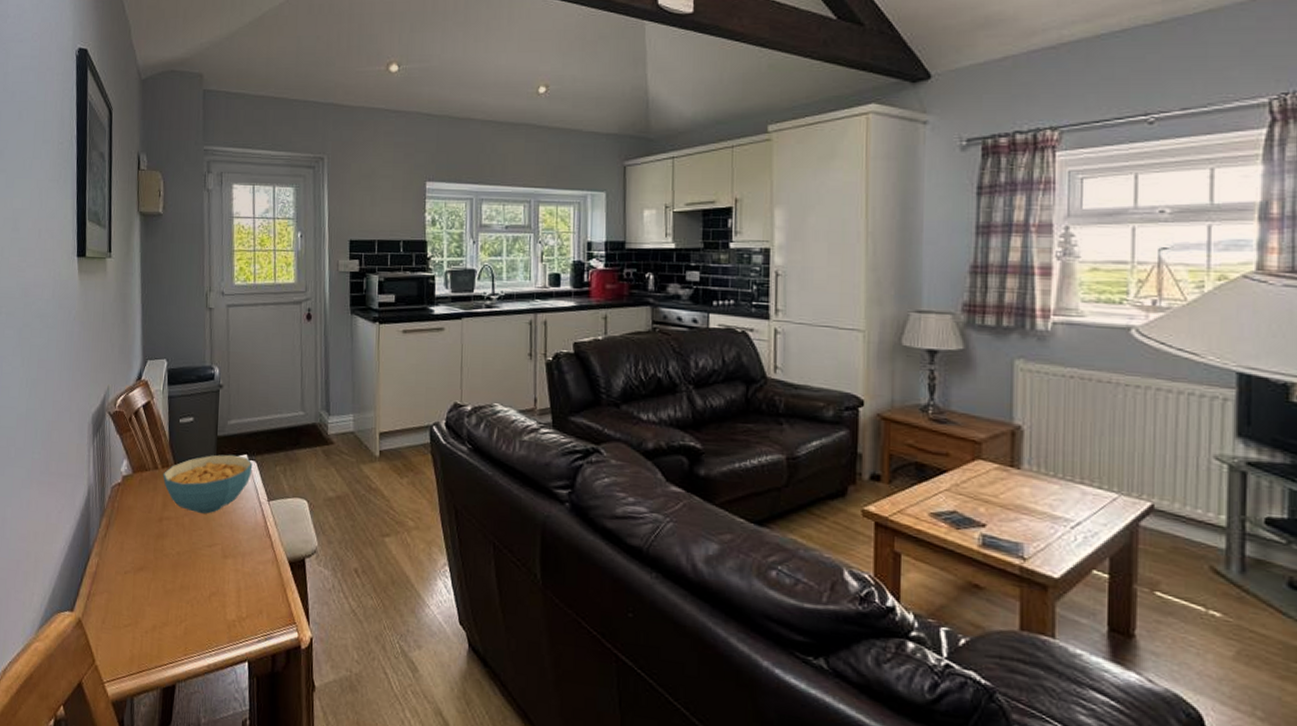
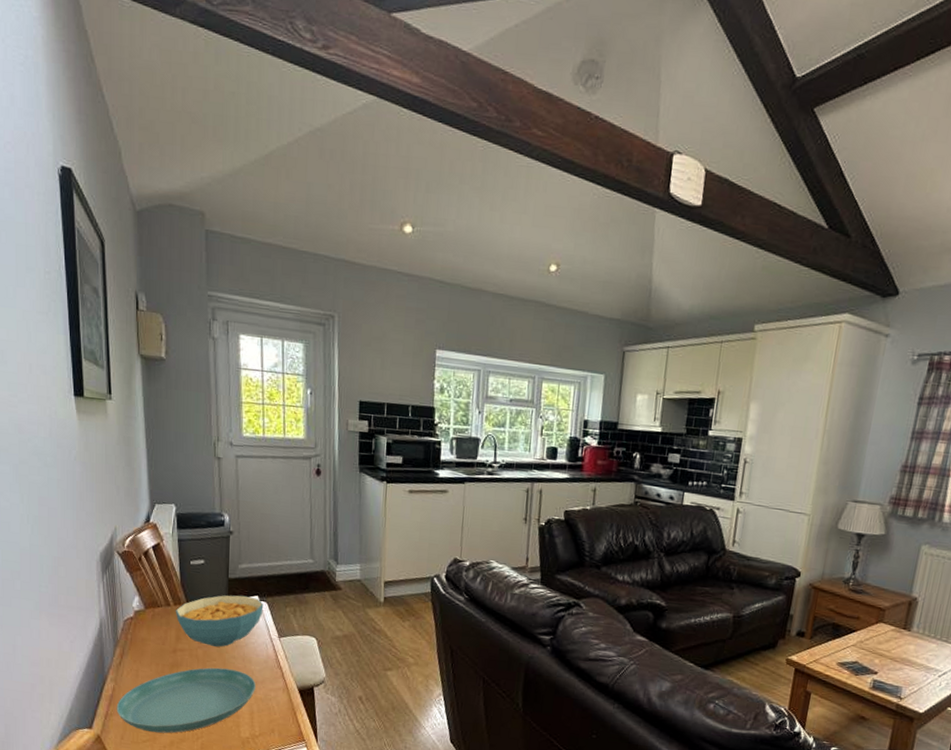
saucer: none [99,537,243,616] -> present [116,667,256,734]

